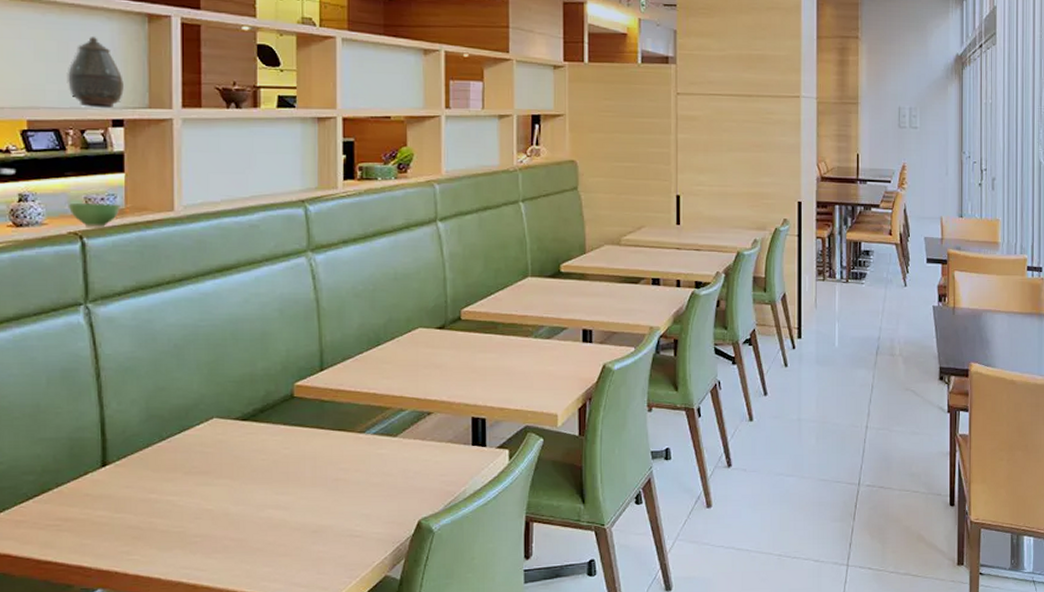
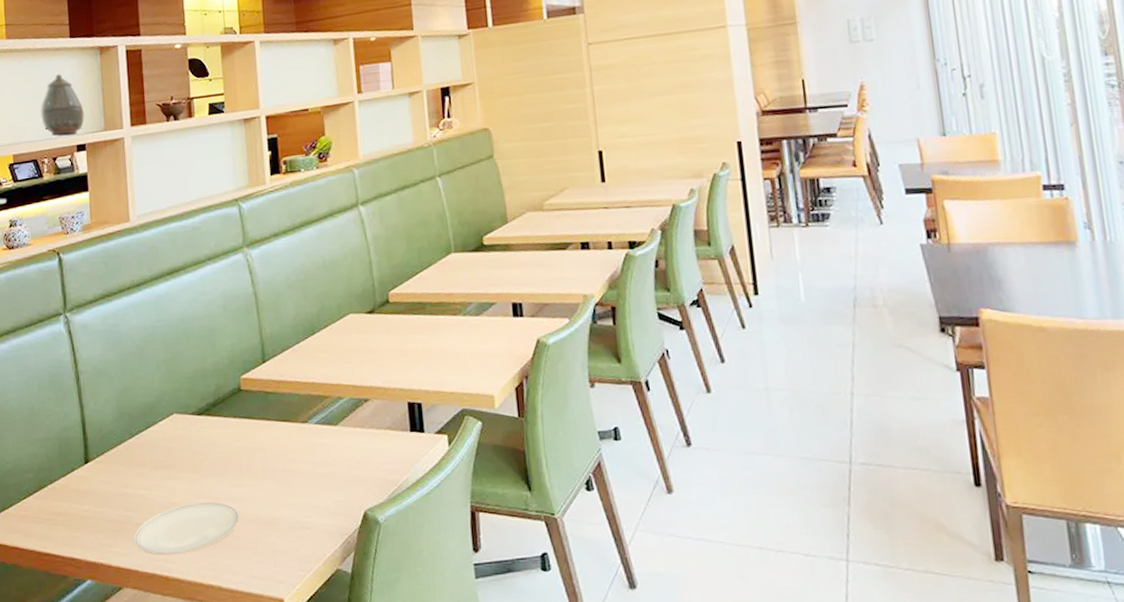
bowl: present [68,203,120,228] -> none [46,220,87,245]
plate: none [158,509,283,563] -> present [134,501,240,556]

